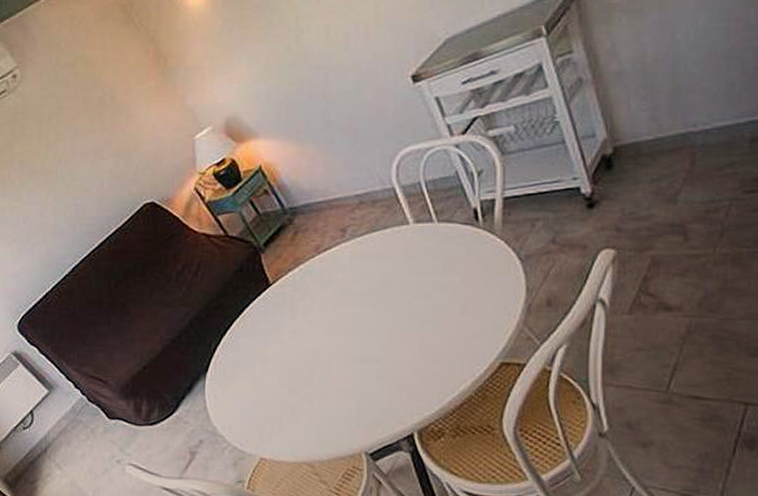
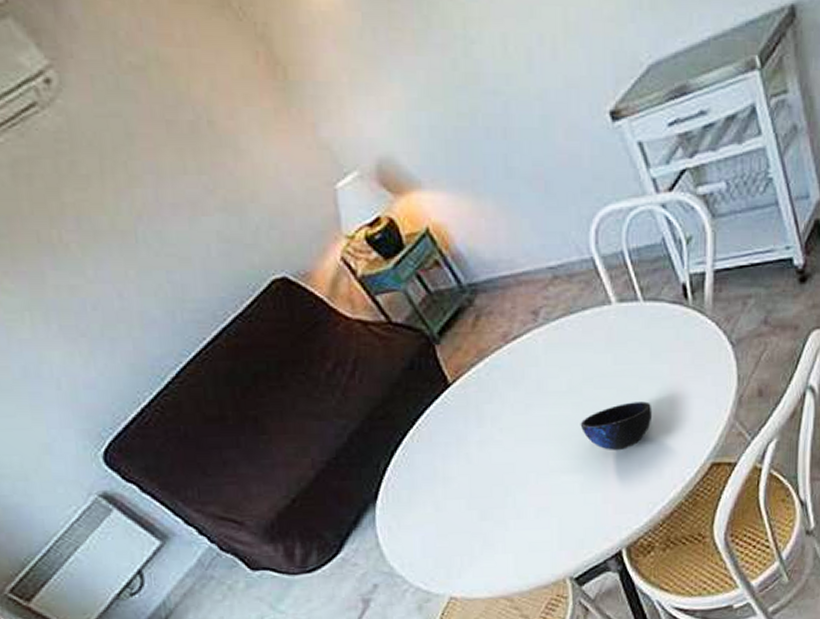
bowl: none [378,305,445,345] -> present [580,401,653,450]

